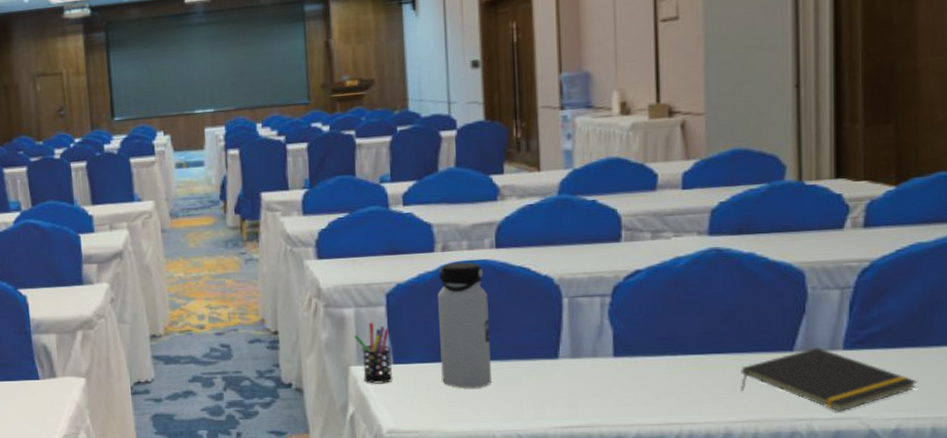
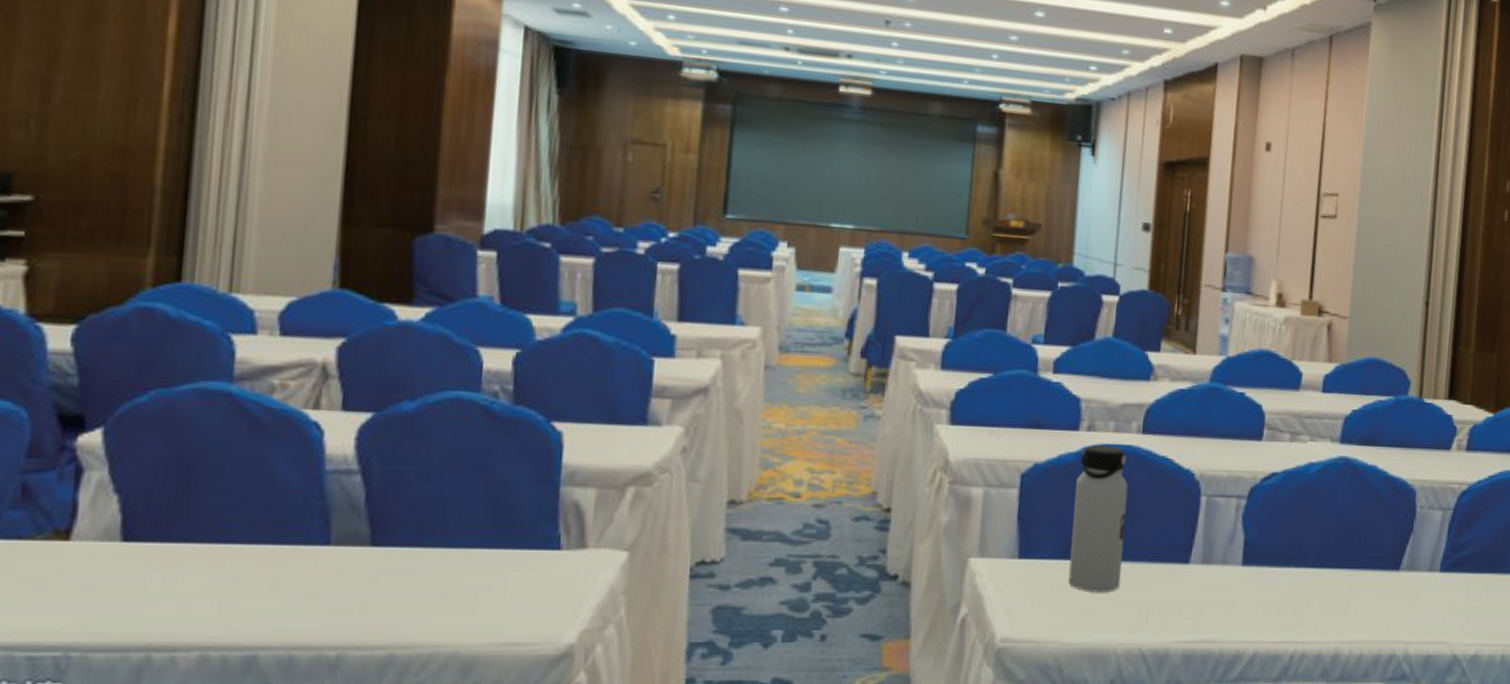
pen holder: present [353,322,393,384] -> none [978,506,1019,581]
notepad: present [741,348,918,412] -> none [1352,568,1495,636]

